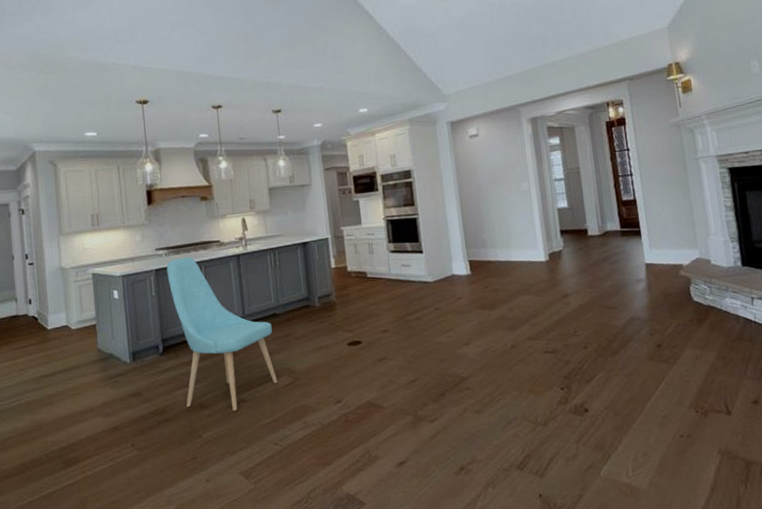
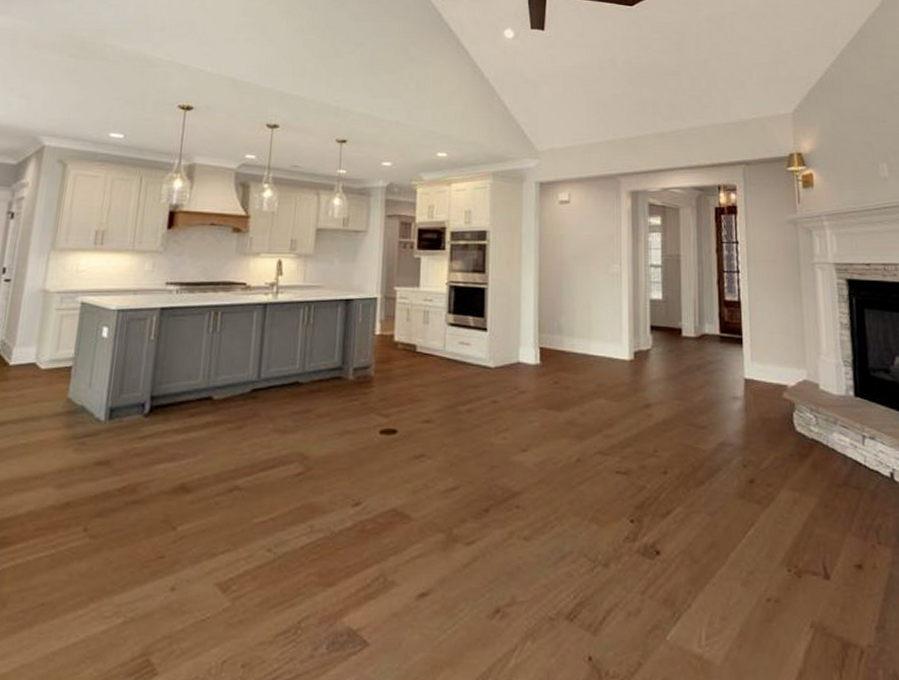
chair: present [166,257,278,411] -> none [164,297,291,501]

